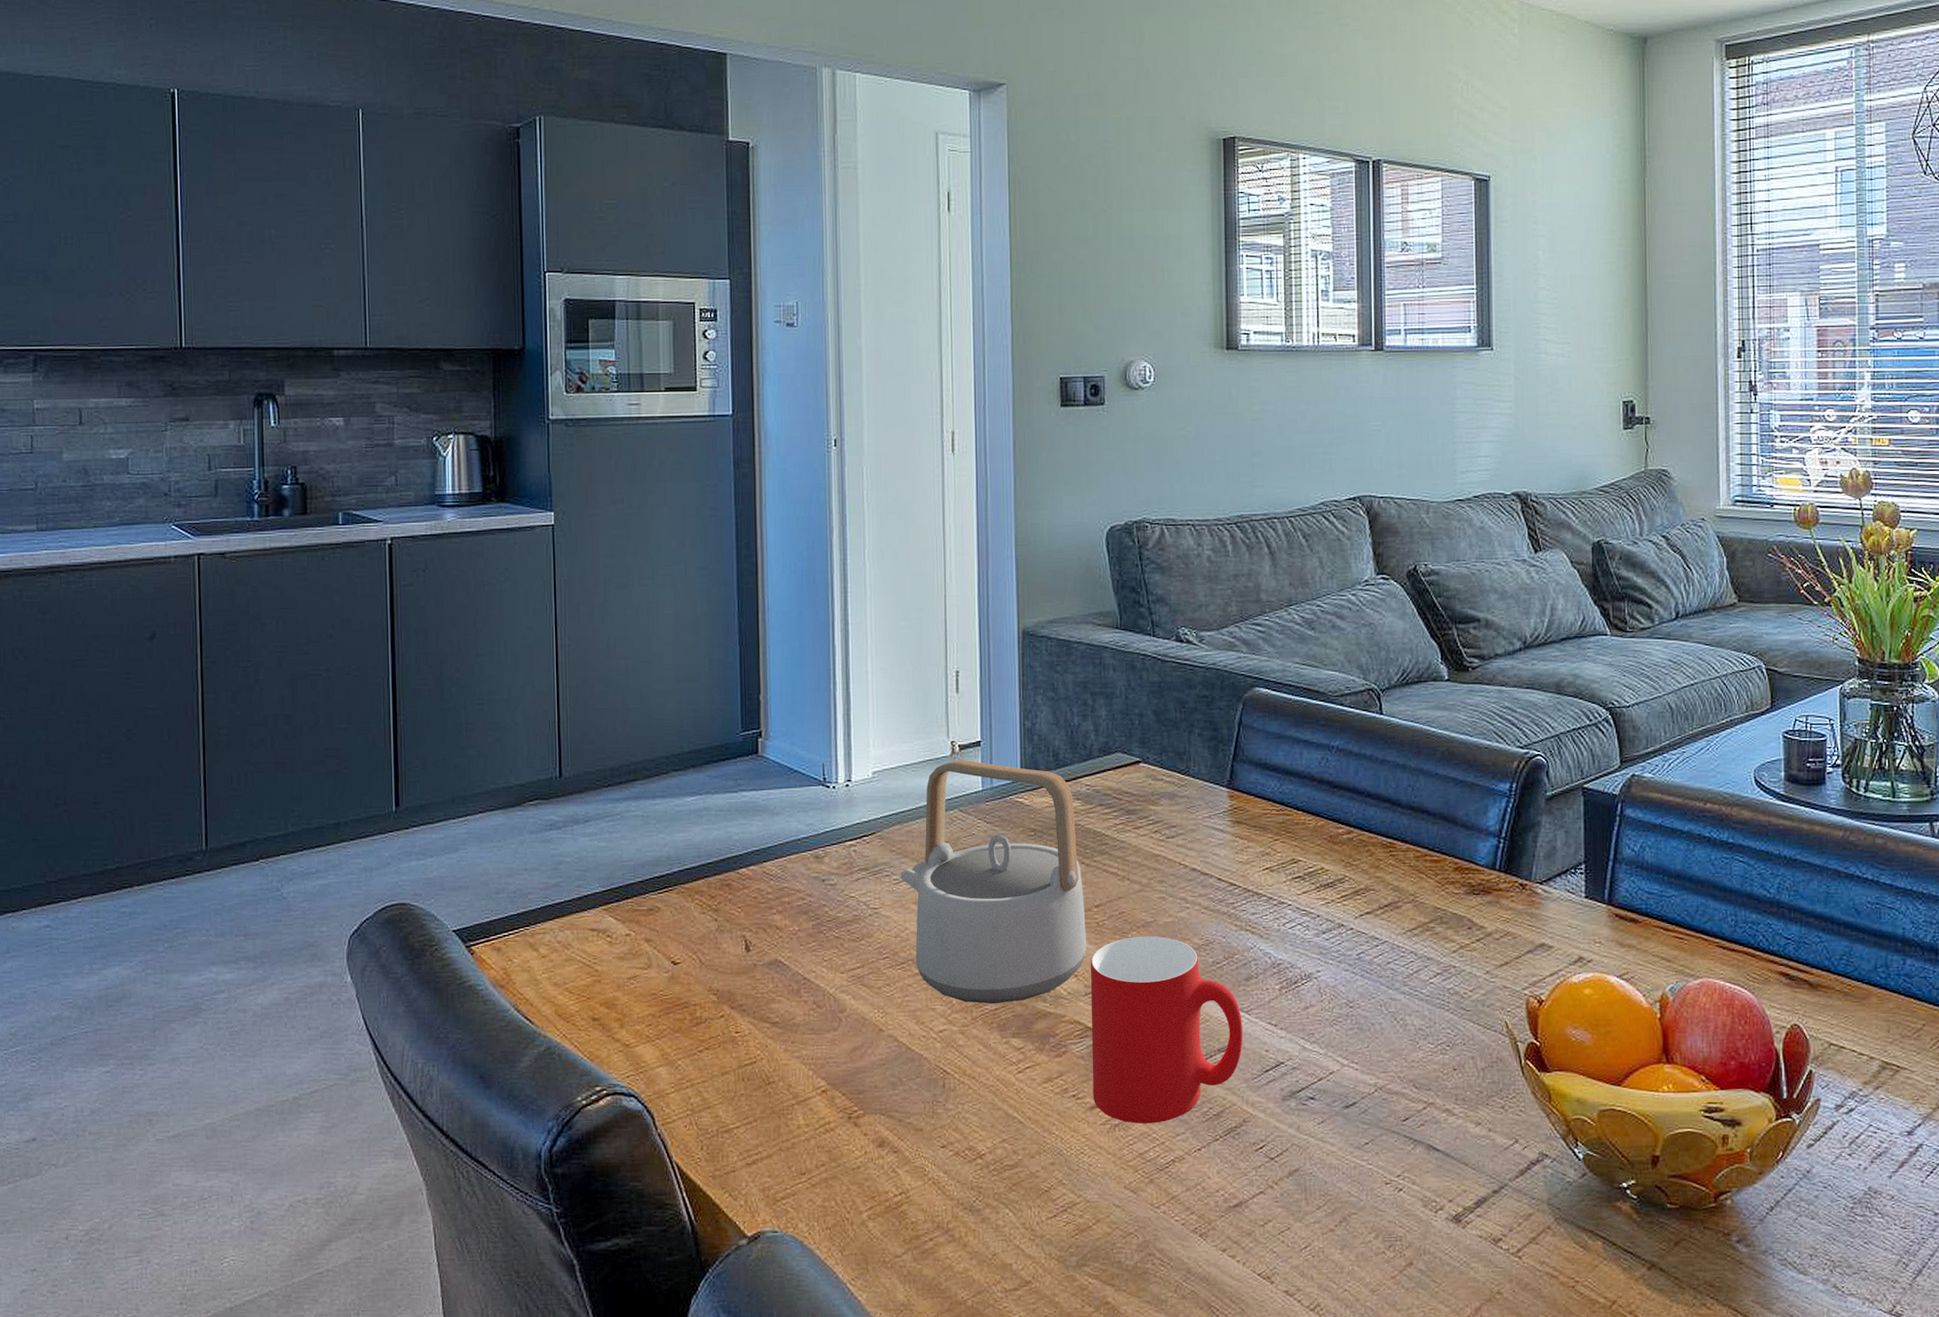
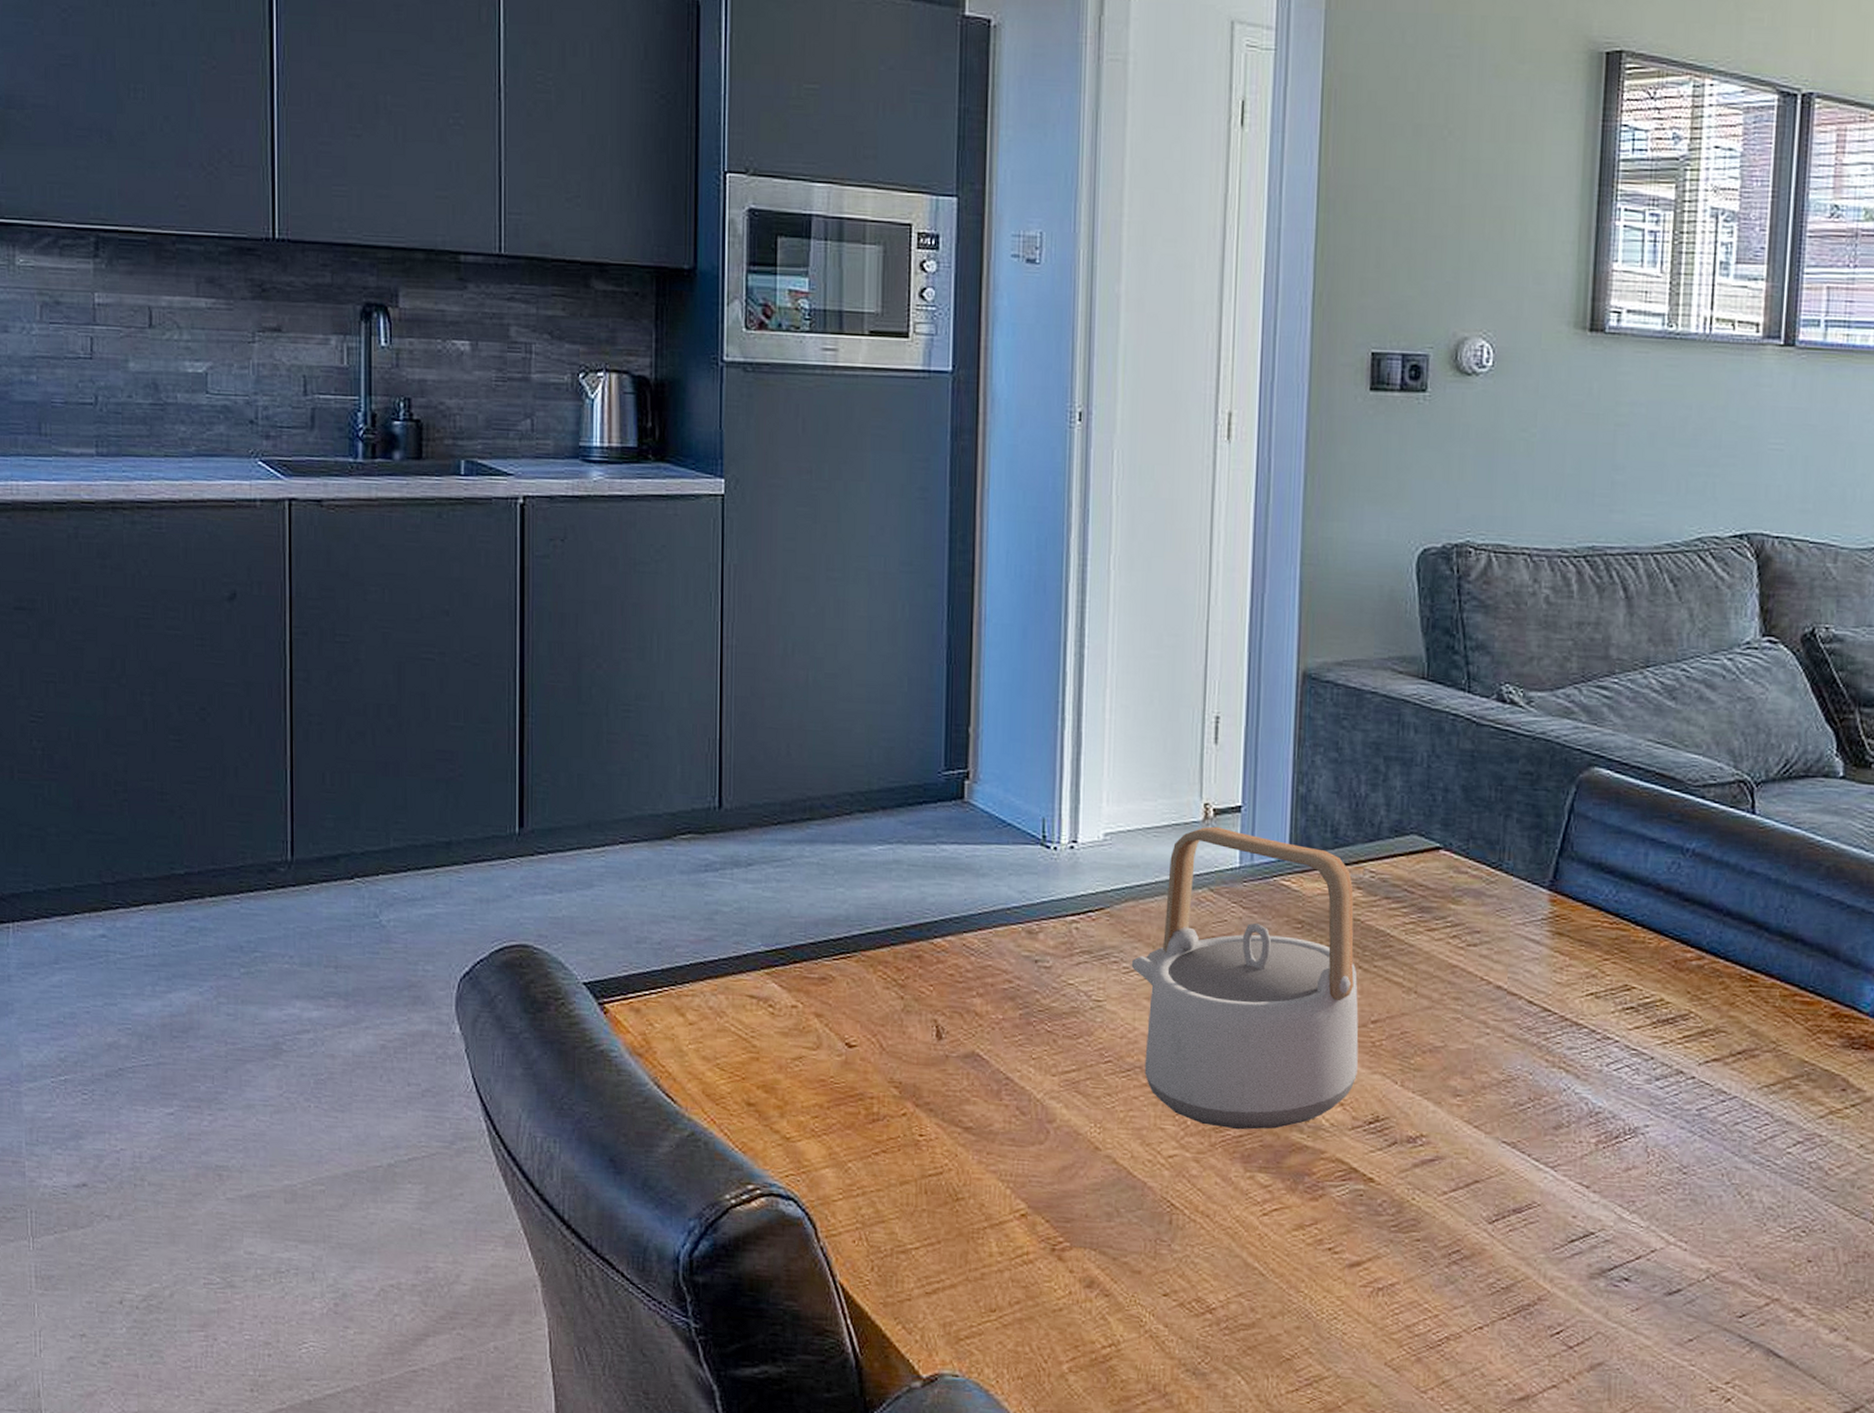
cup: present [1090,936,1243,1124] -> none [1353,1063,1547,1291]

